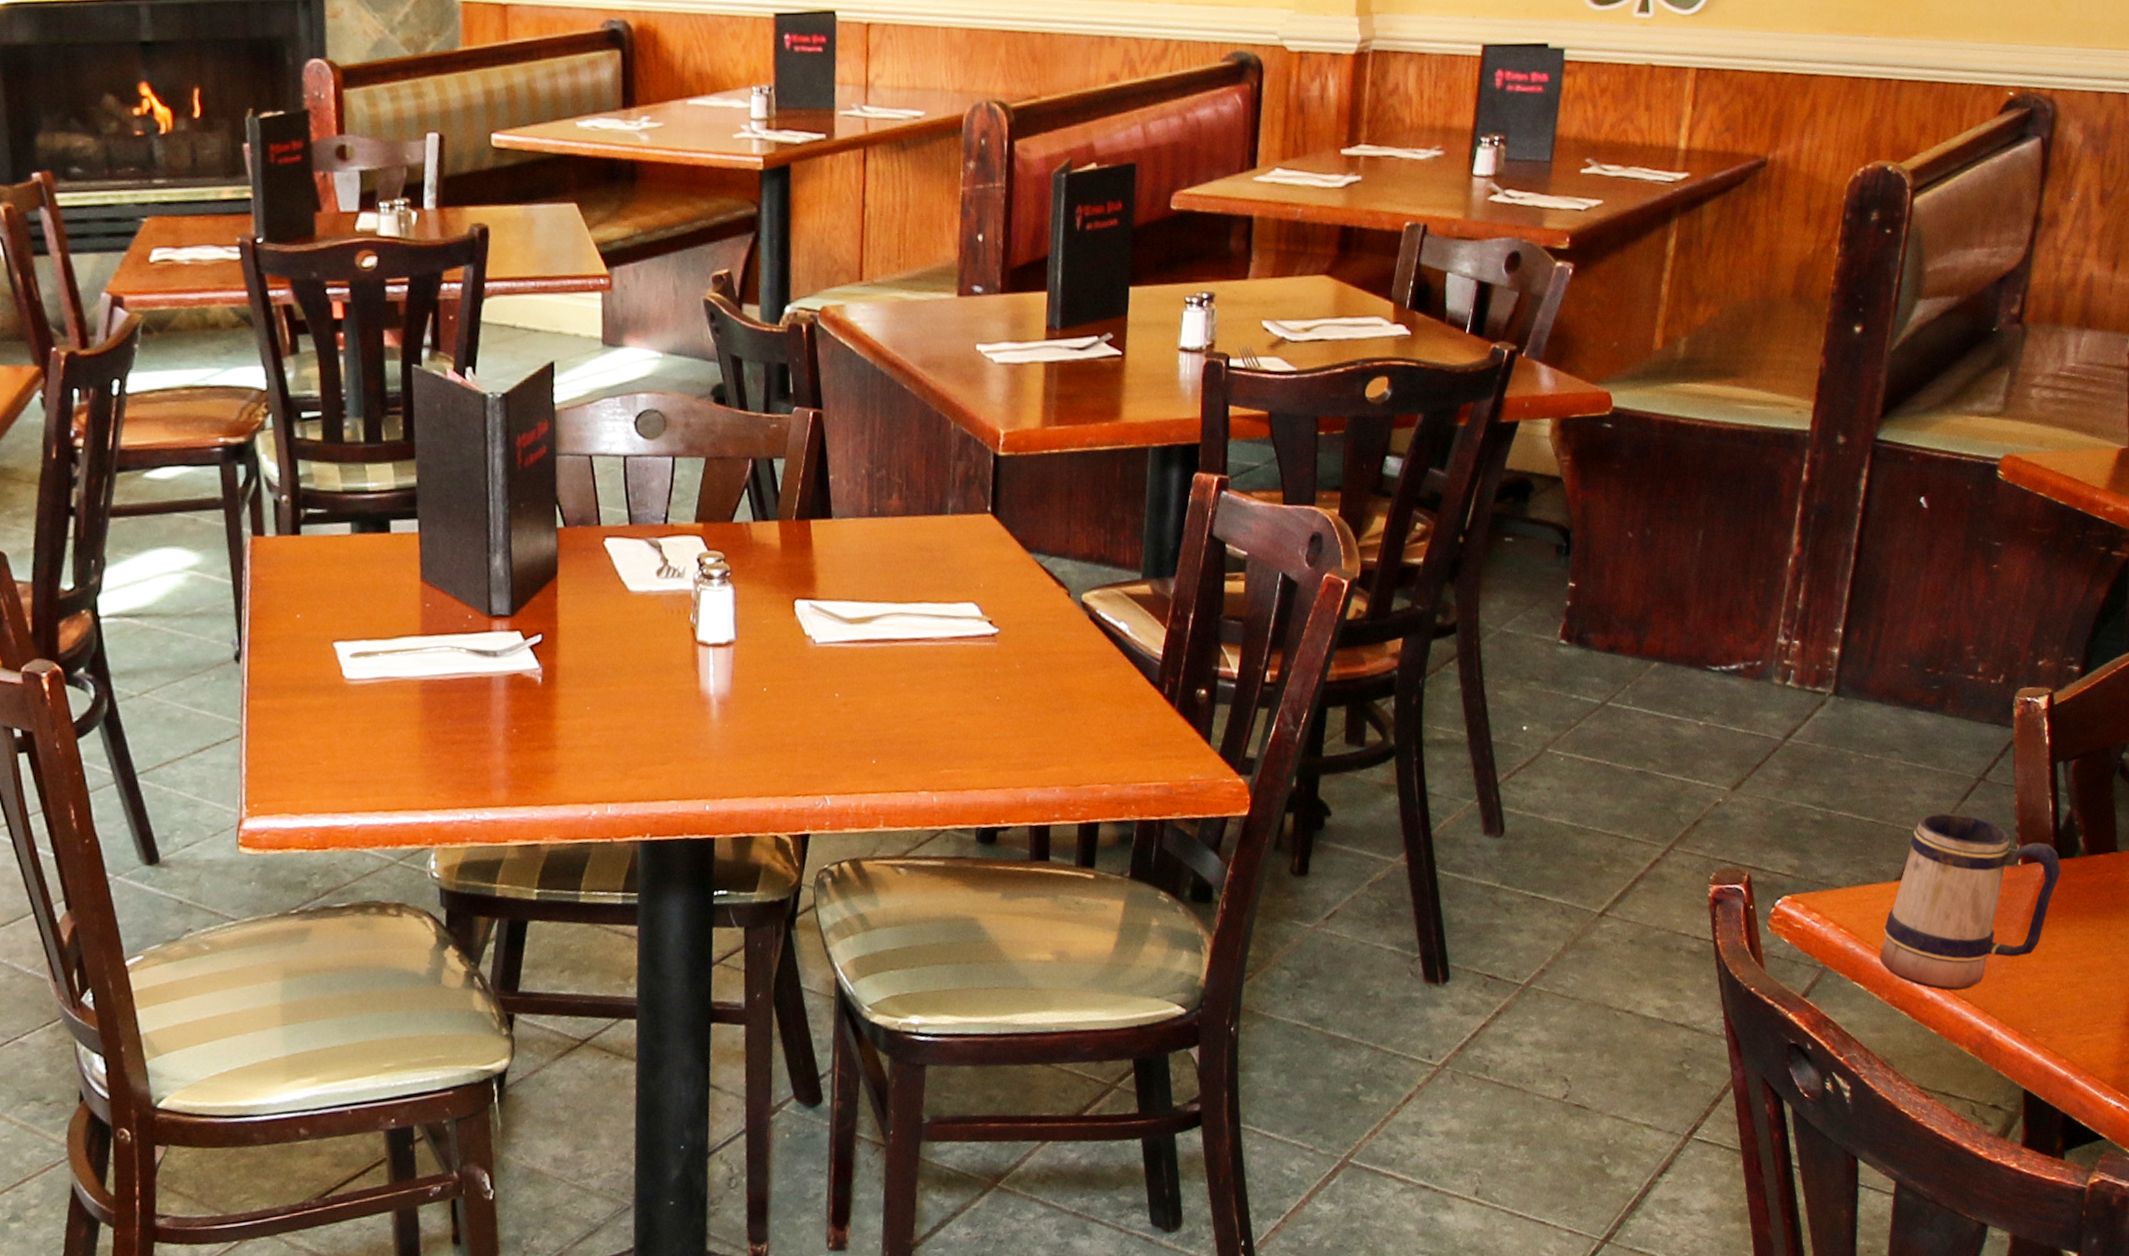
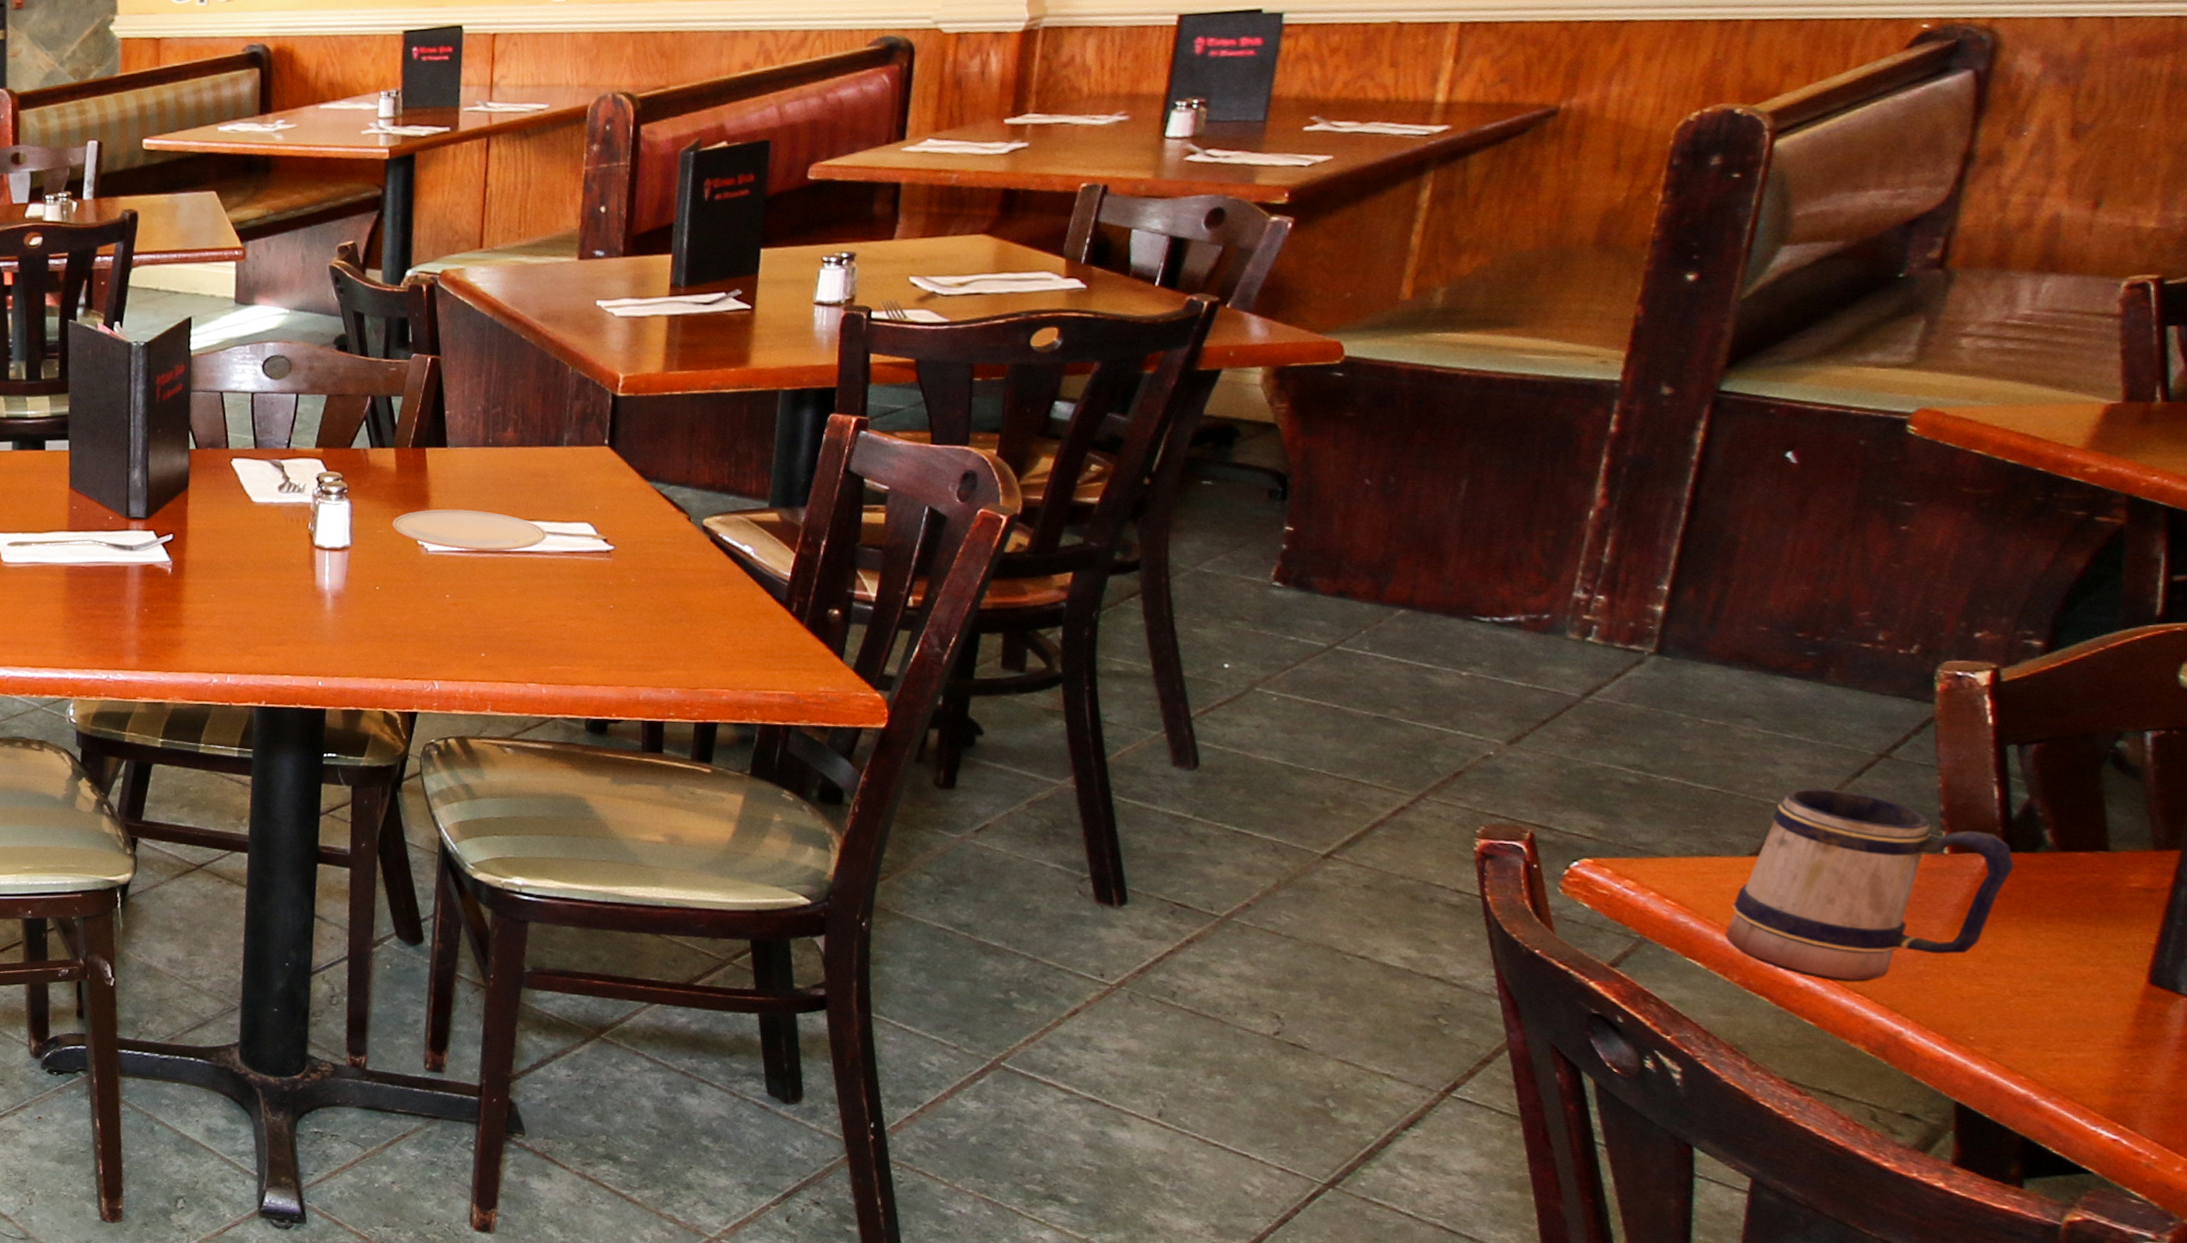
plate: none [778,592,935,641] -> present [392,509,548,552]

